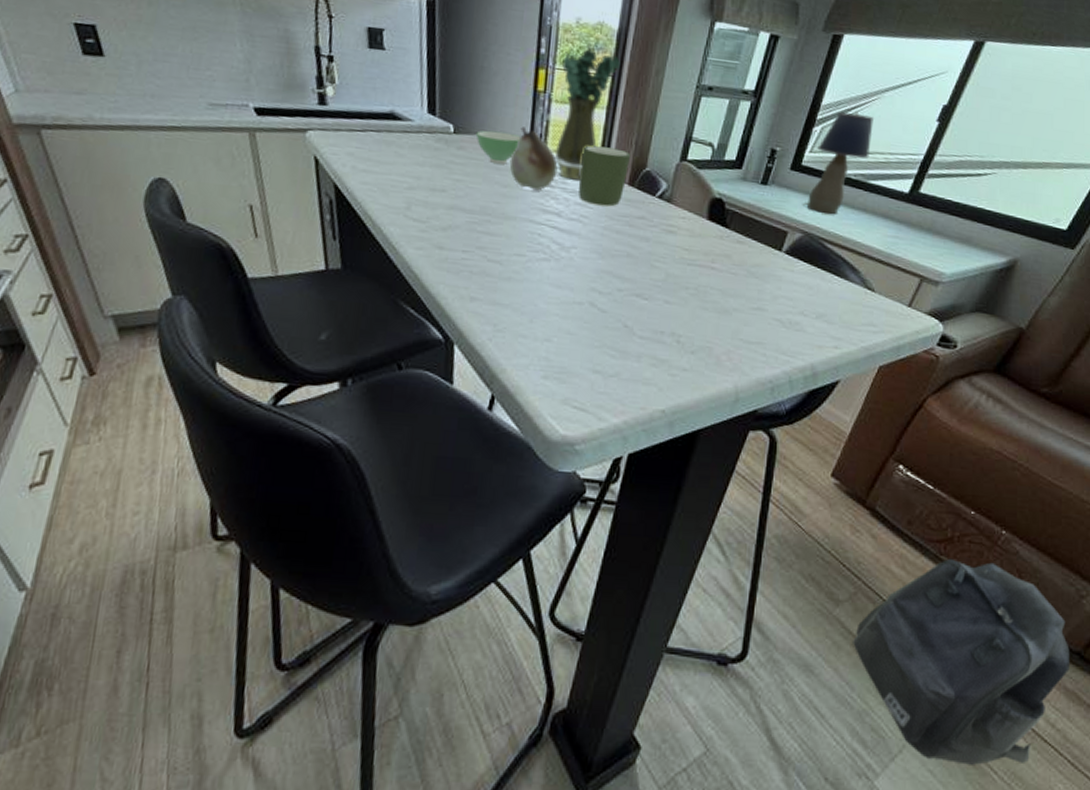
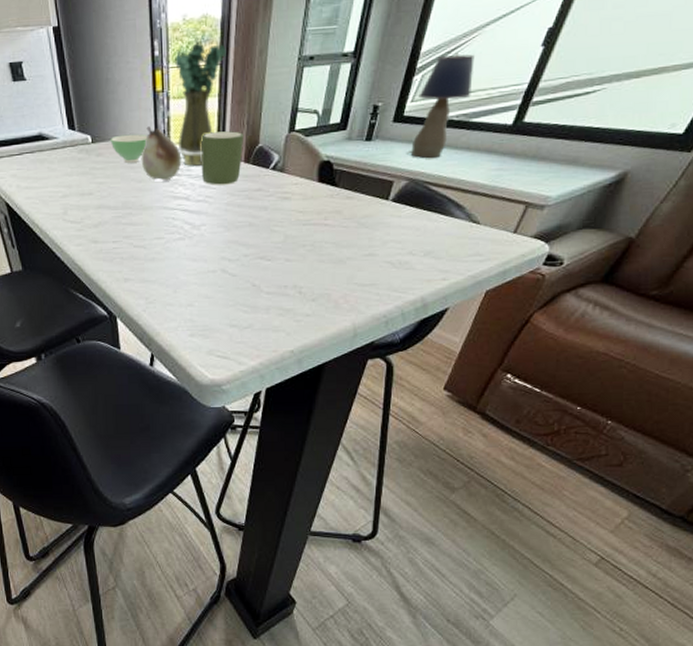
backpack: present [853,558,1070,765] -> none [468,448,673,607]

